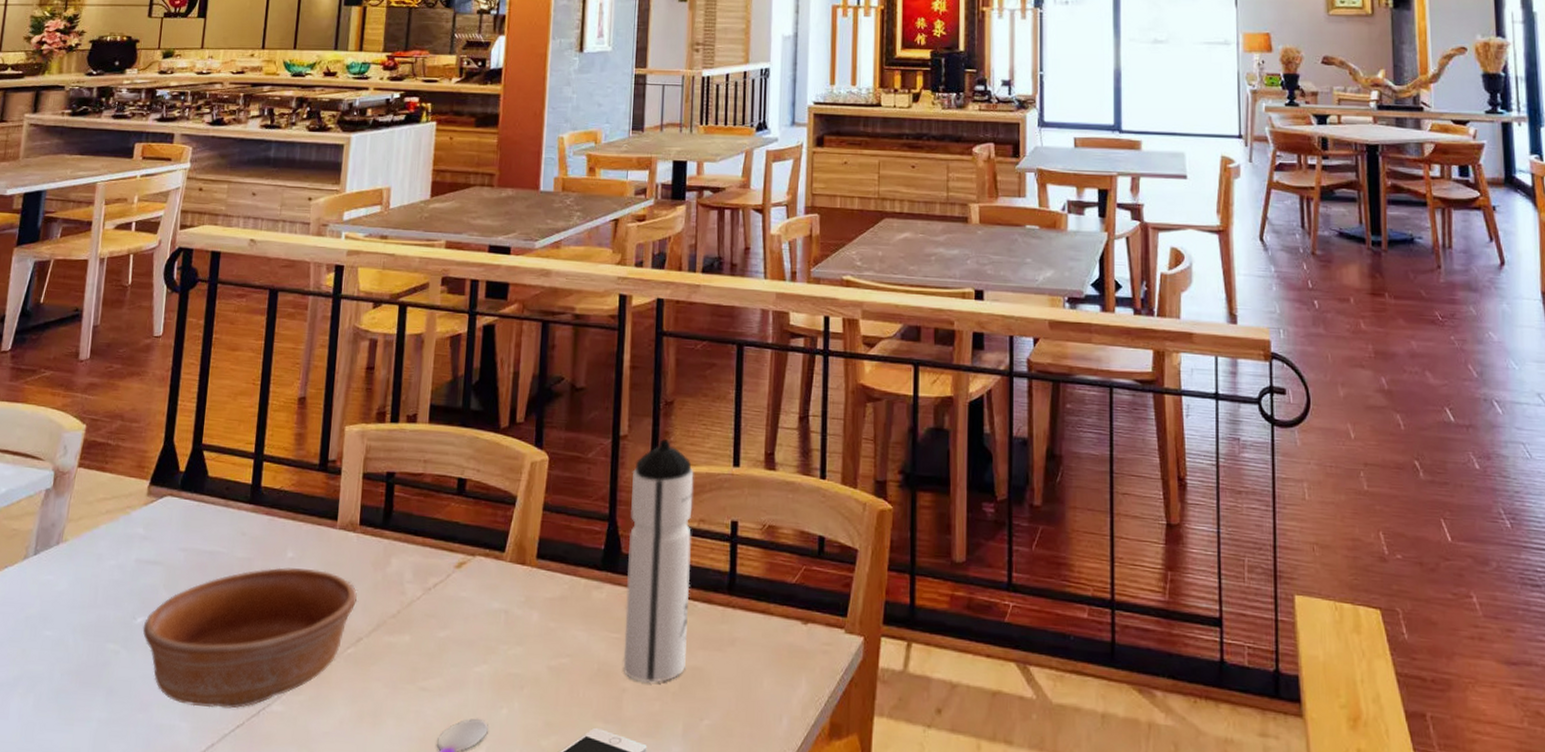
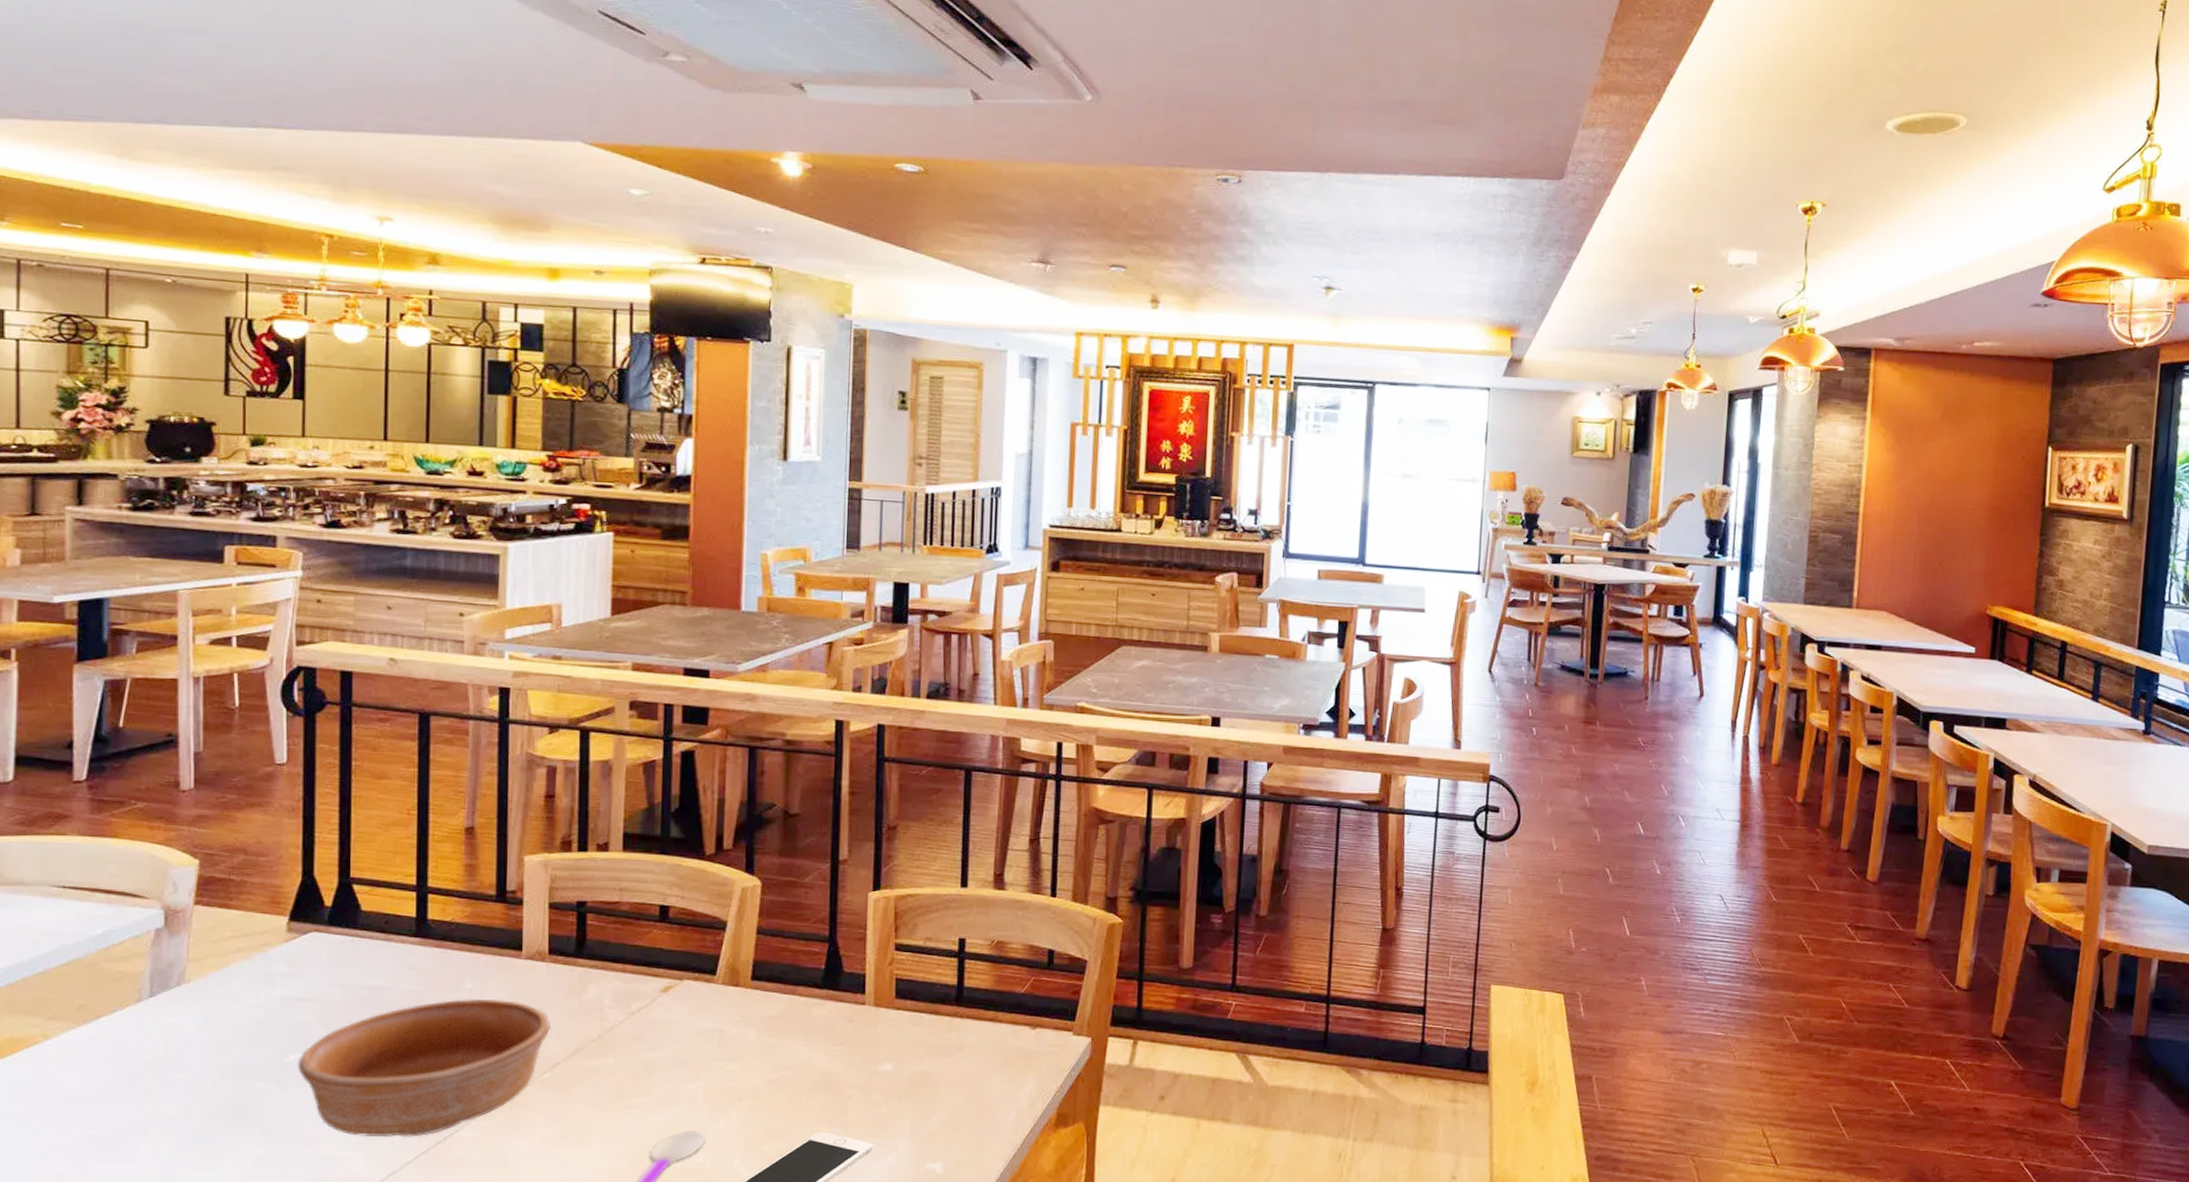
water bottle: present [623,438,694,683] -> none [847,862,920,1088]

